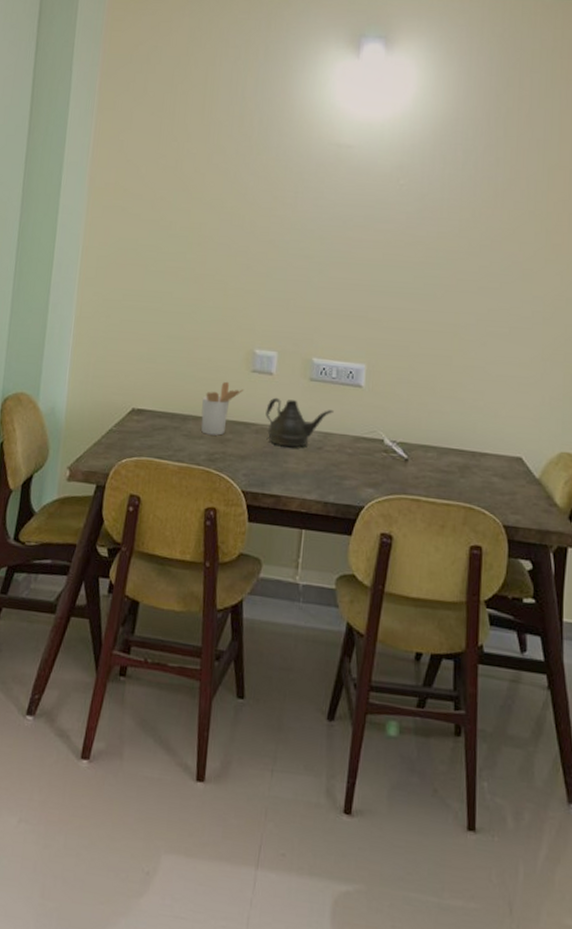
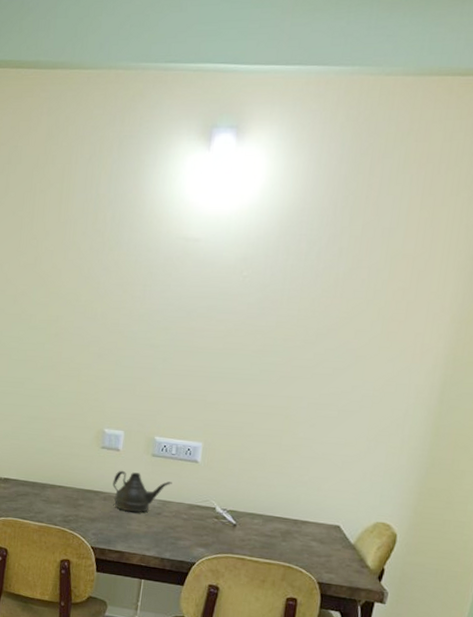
utensil holder: present [201,381,244,436] -> none [57,456,94,501]

